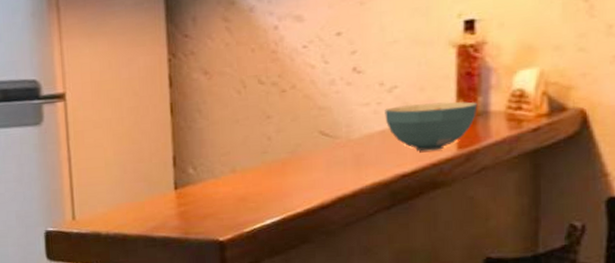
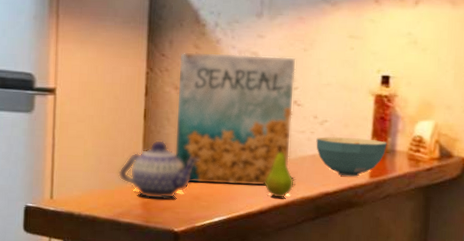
teapot: none [147,136,243,207] -> present [118,139,201,199]
cereal box: none [206,14,353,183] -> present [174,52,296,186]
fruit: none [323,124,361,188] -> present [264,145,294,198]

